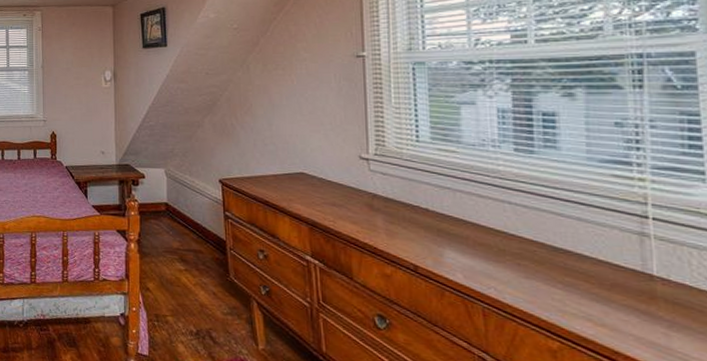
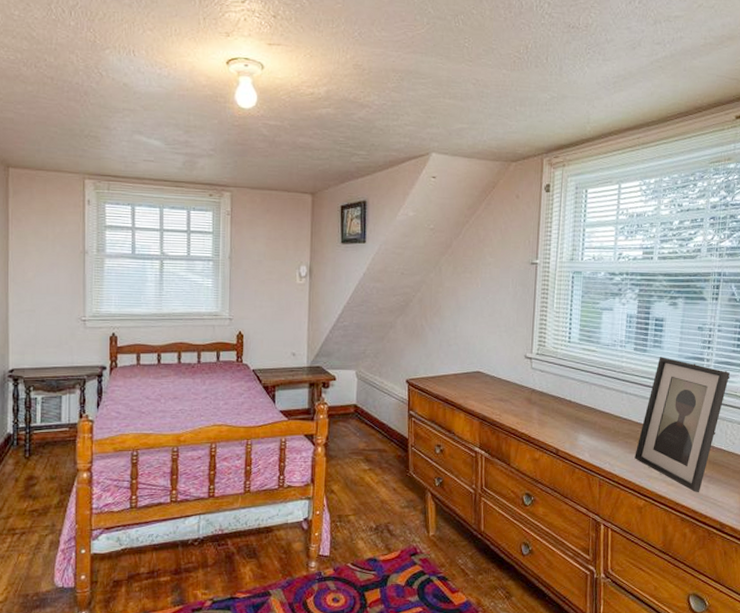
picture frame: none [534,159,684,342] -> present [634,357,730,493]

